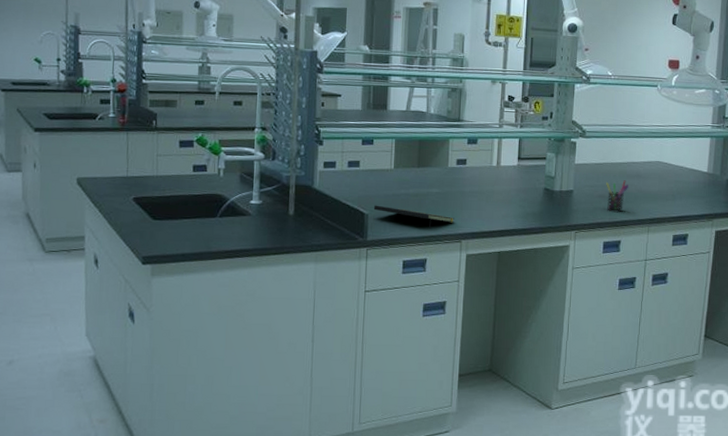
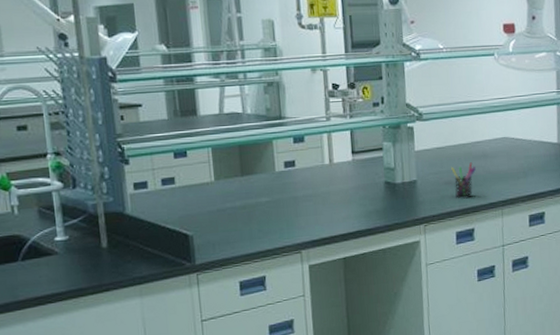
notepad: present [373,205,454,229] -> none [197,224,291,243]

